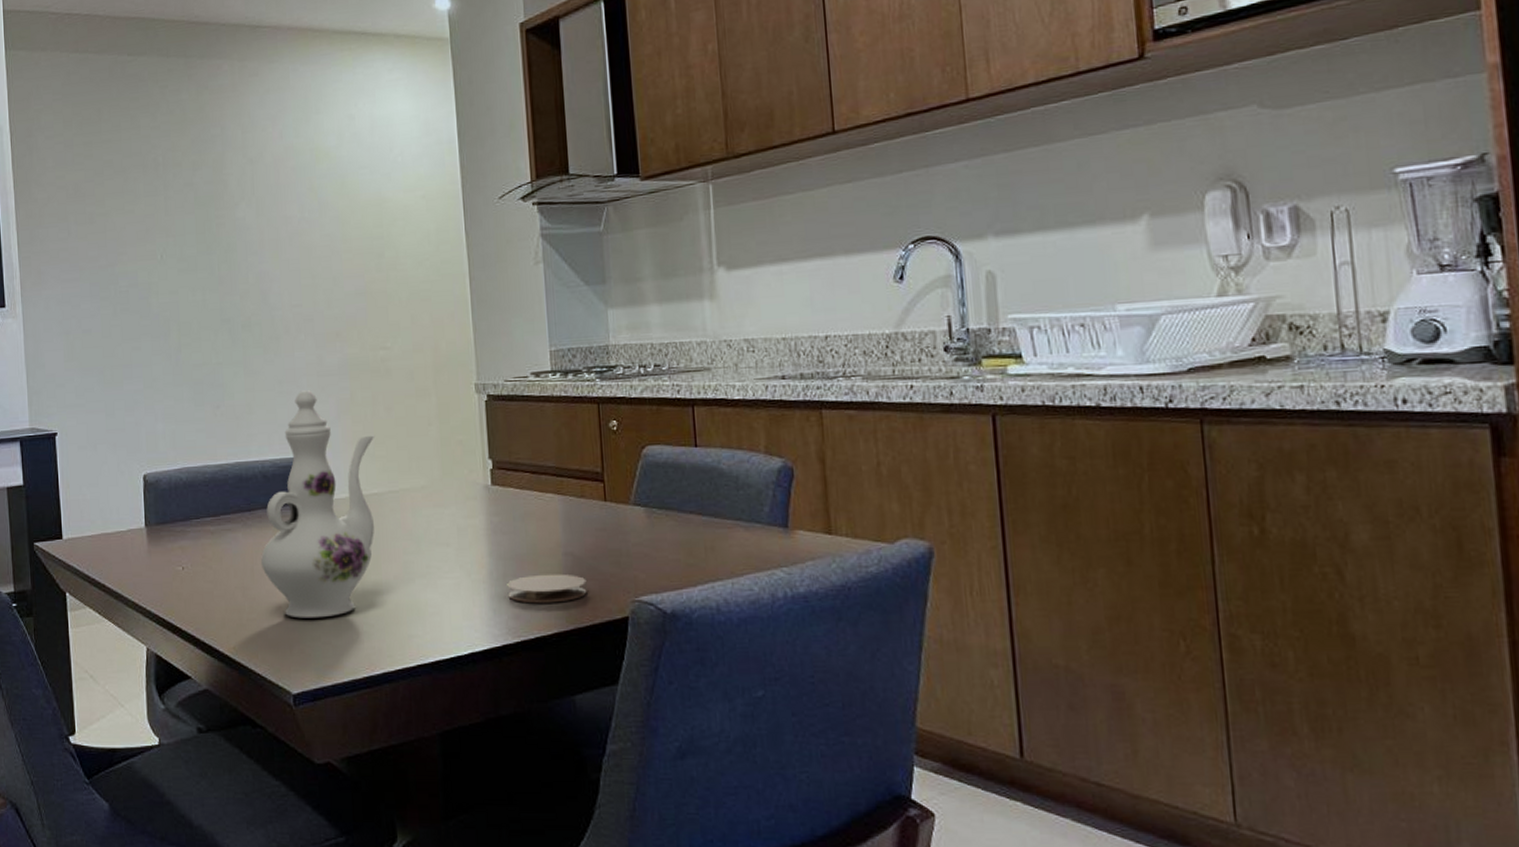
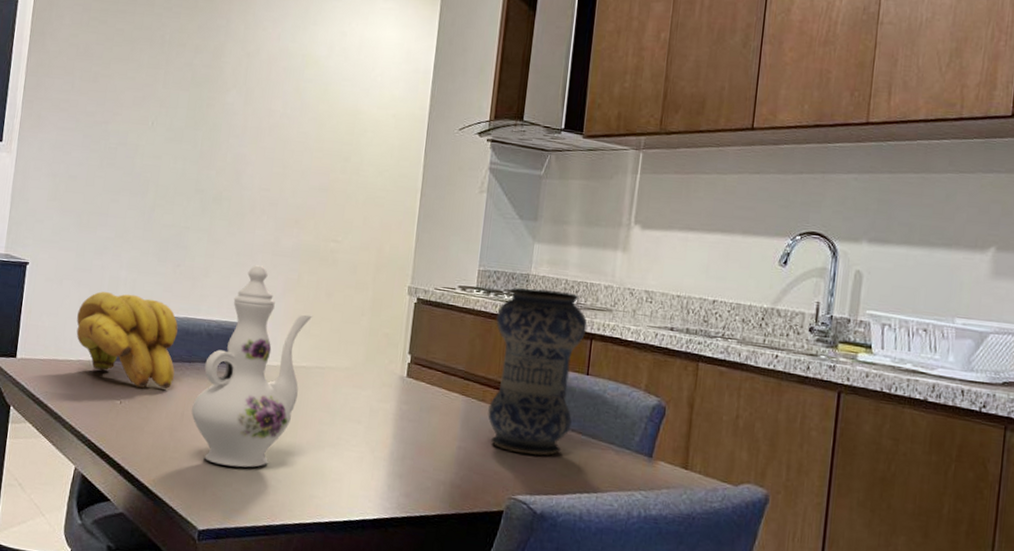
banana bunch: none [119,447,235,548] -> present [76,291,178,390]
coaster: present [507,574,587,603] -> none [403,461,473,489]
vase: none [580,357,688,548] -> present [488,288,588,456]

